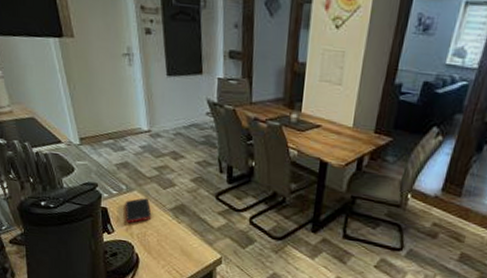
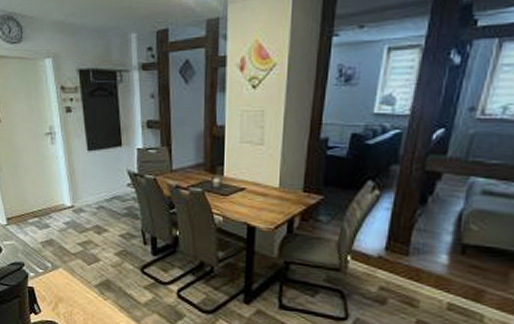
cell phone: present [125,198,152,224] -> none [51,275,77,303]

